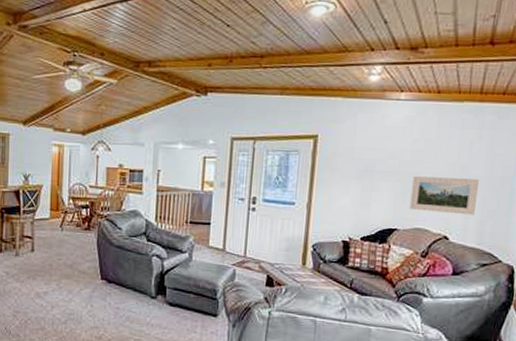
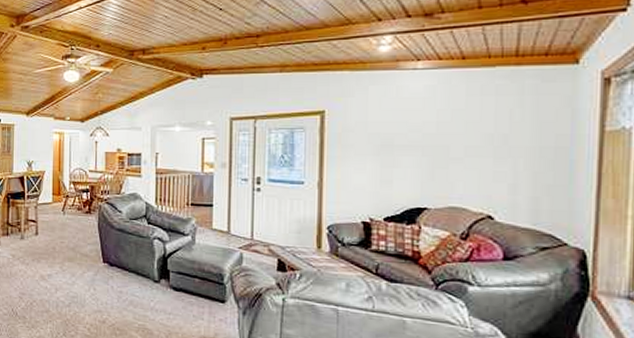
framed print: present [409,176,480,215] -> none [440,150,527,191]

